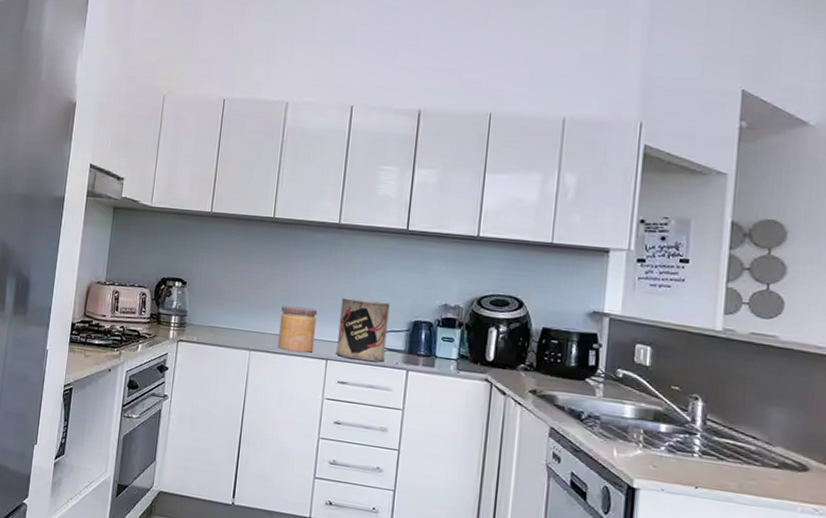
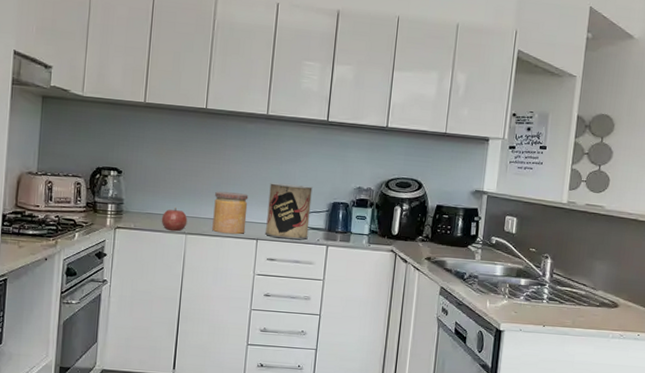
fruit: none [224,320,252,348] -> present [161,206,188,232]

